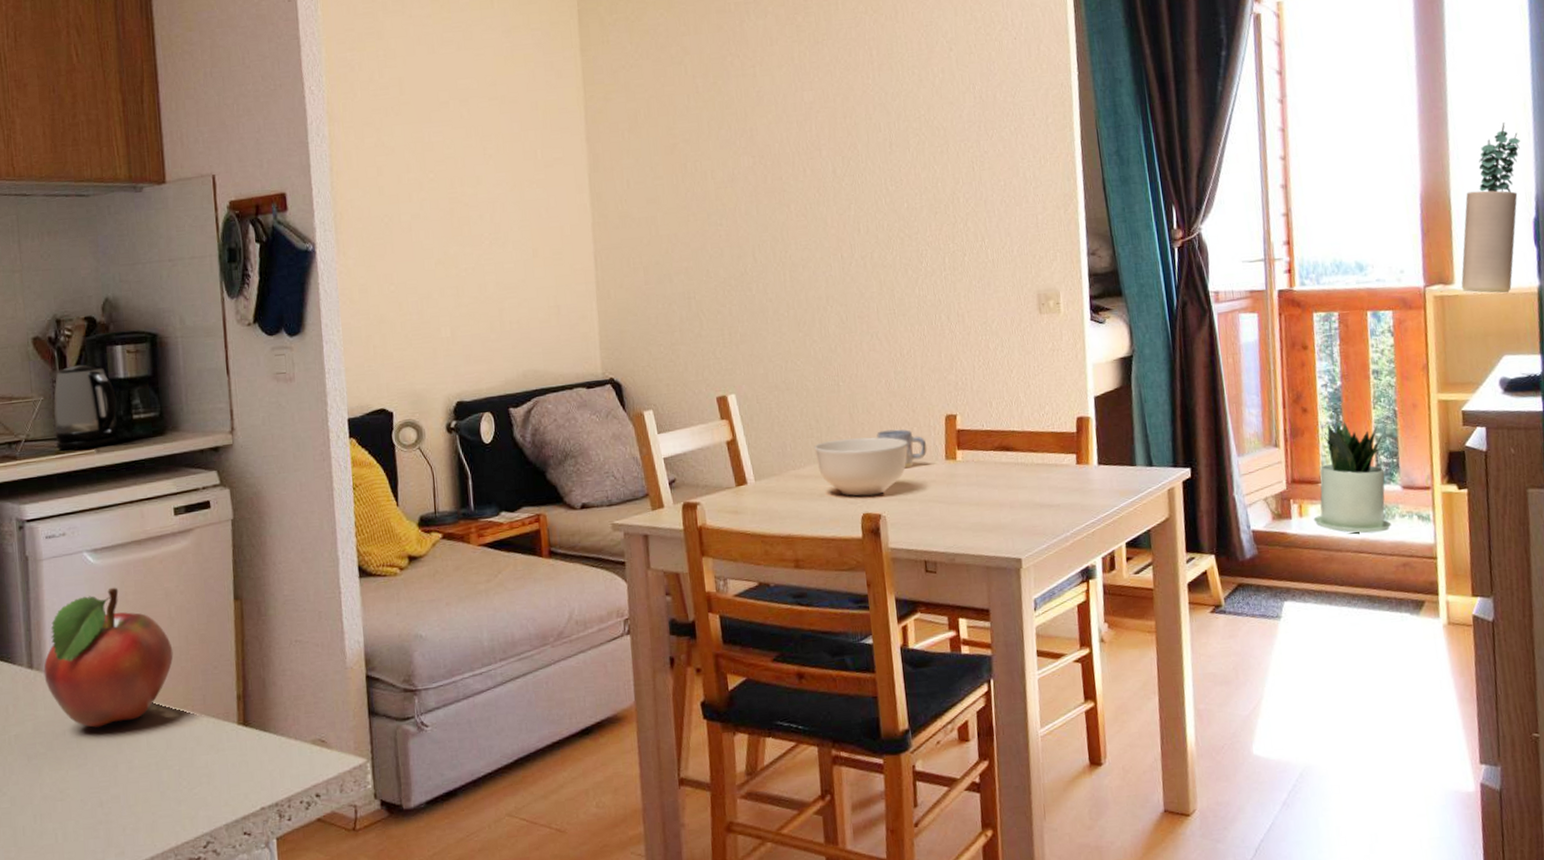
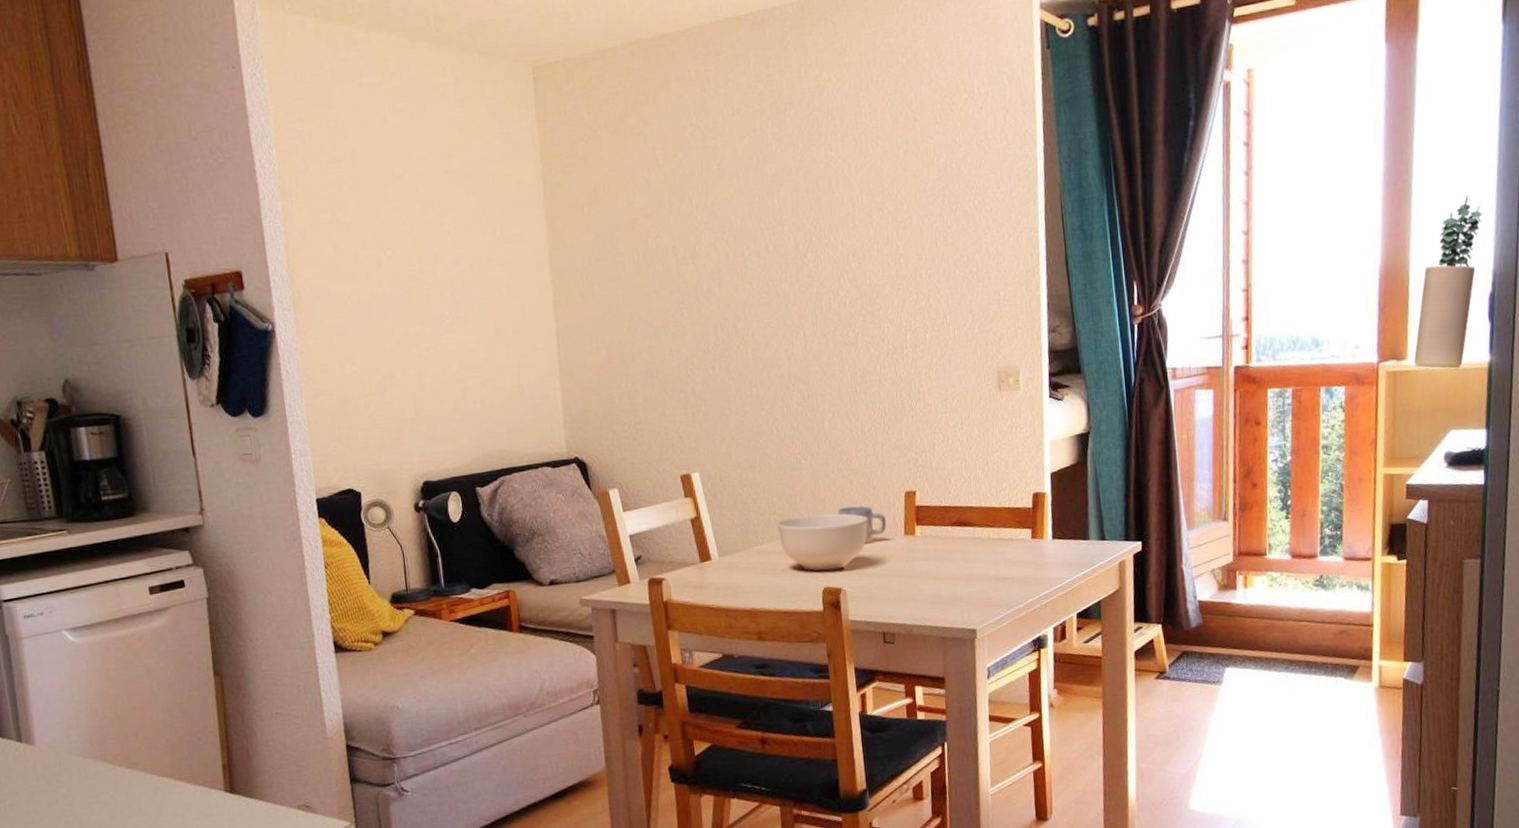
fruit: present [43,587,174,728] -> none [32,664,158,796]
kettle: present [53,364,120,450] -> none [20,446,90,532]
planter: present [1313,421,1392,534] -> none [1257,495,1332,603]

